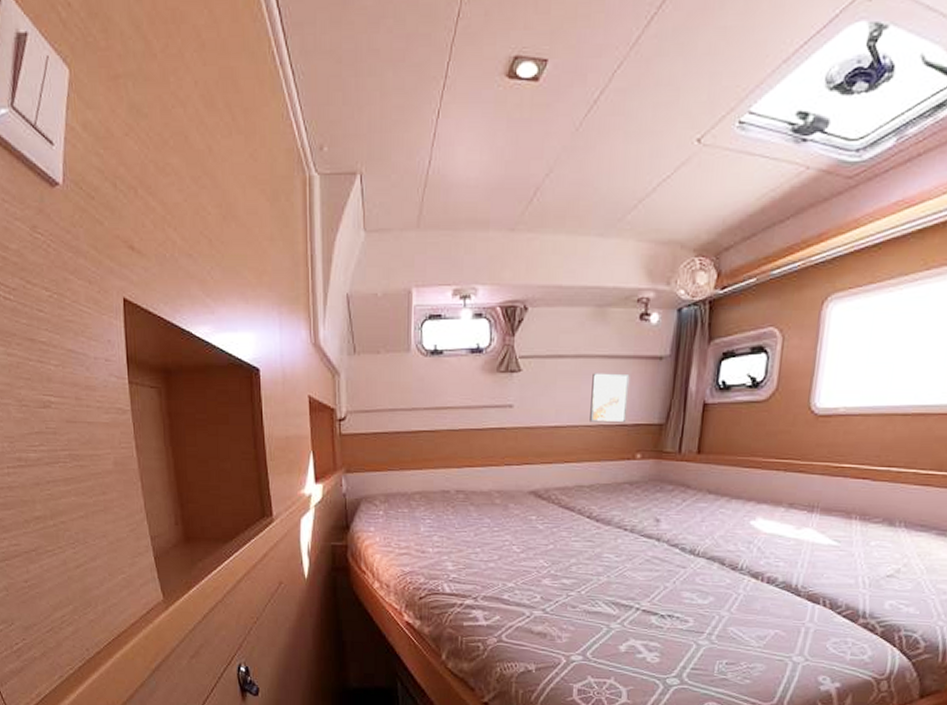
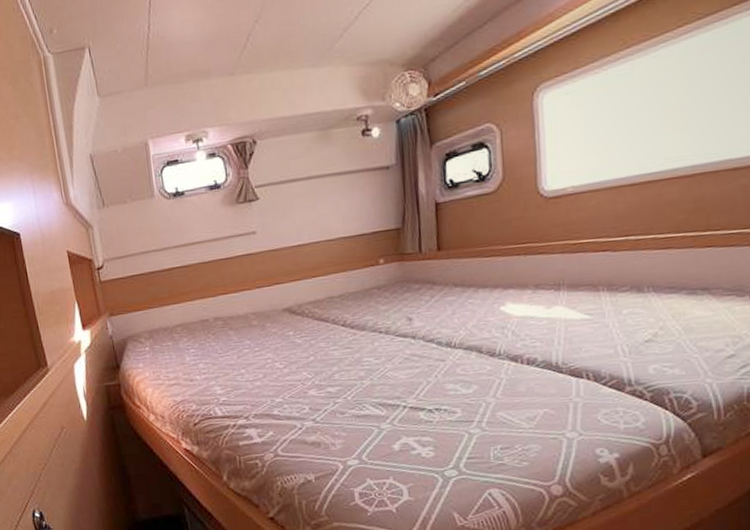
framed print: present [590,373,630,423] -> none [326,187,364,237]

